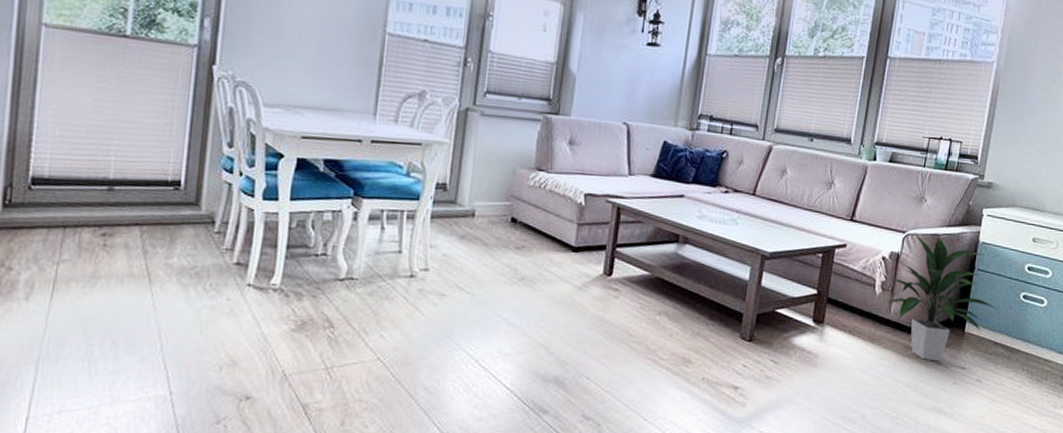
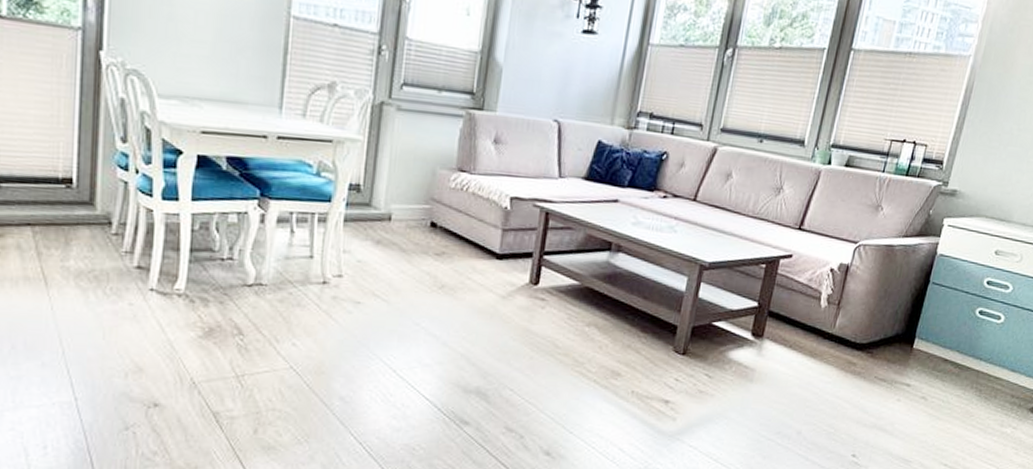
indoor plant: present [886,232,998,362] -> none [831,243,951,378]

